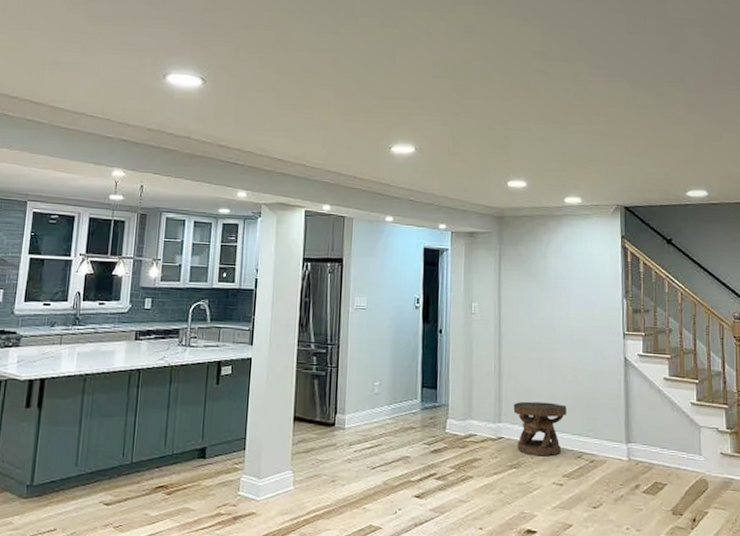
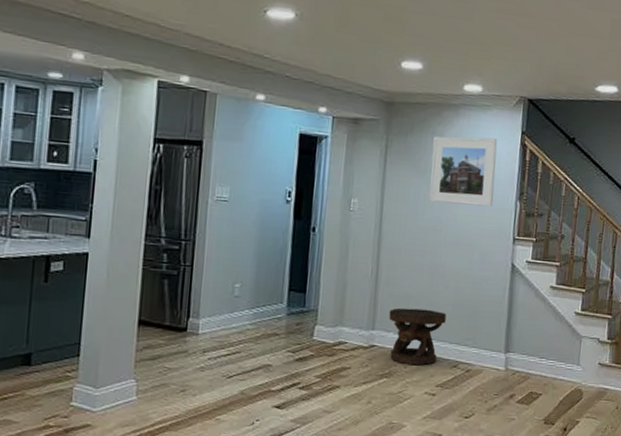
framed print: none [540,243,601,305] -> present [429,136,498,207]

